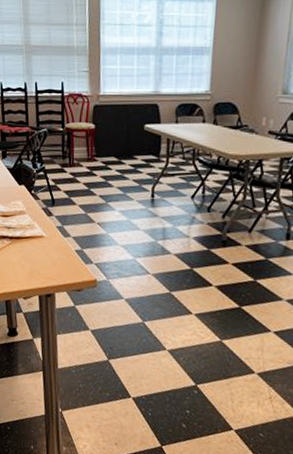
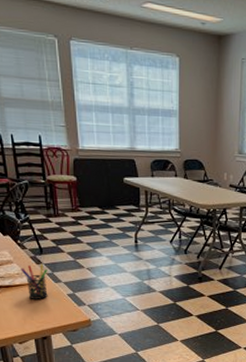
pen holder: none [32,215,59,254] -> present [21,263,48,299]

